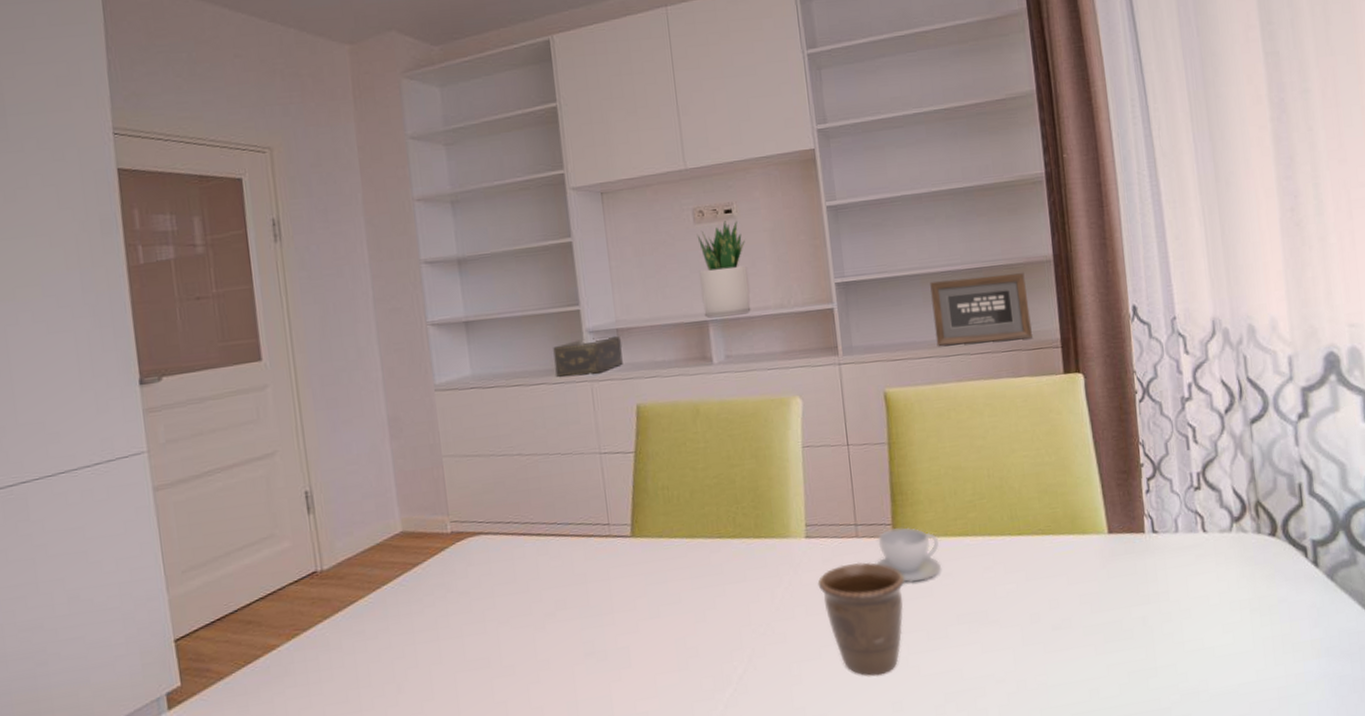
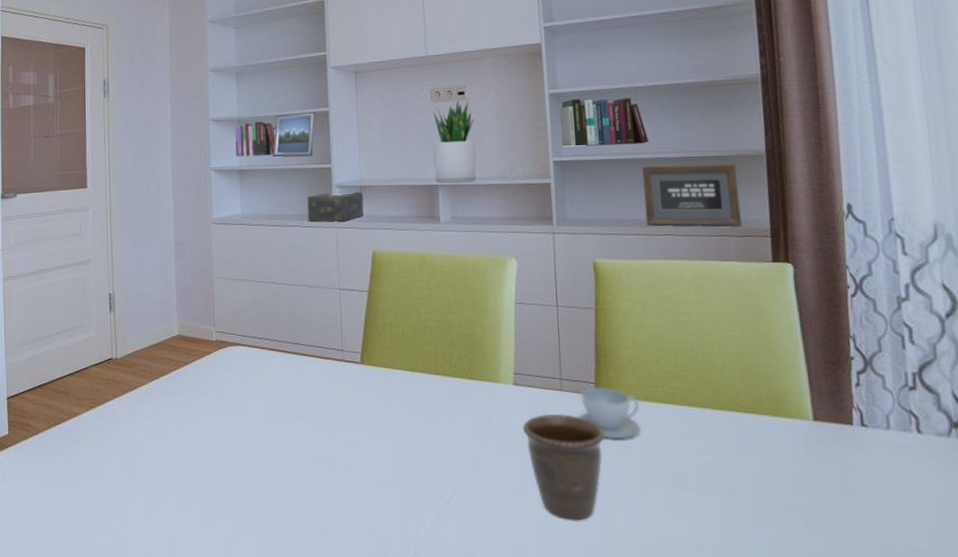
books: none [455,259,509,306] -> present [235,121,276,157]
picture frame: none [505,245,556,303] -> present [273,113,315,158]
books: none [839,206,935,266] -> present [560,98,648,147]

